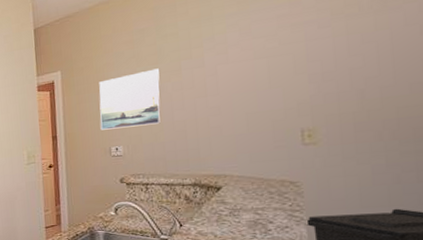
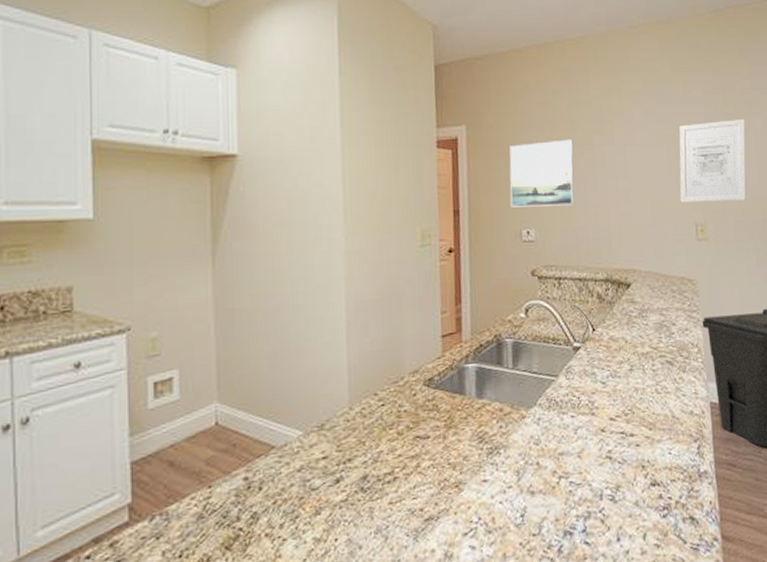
wall art: none [281,17,376,111] -> present [679,120,746,203]

